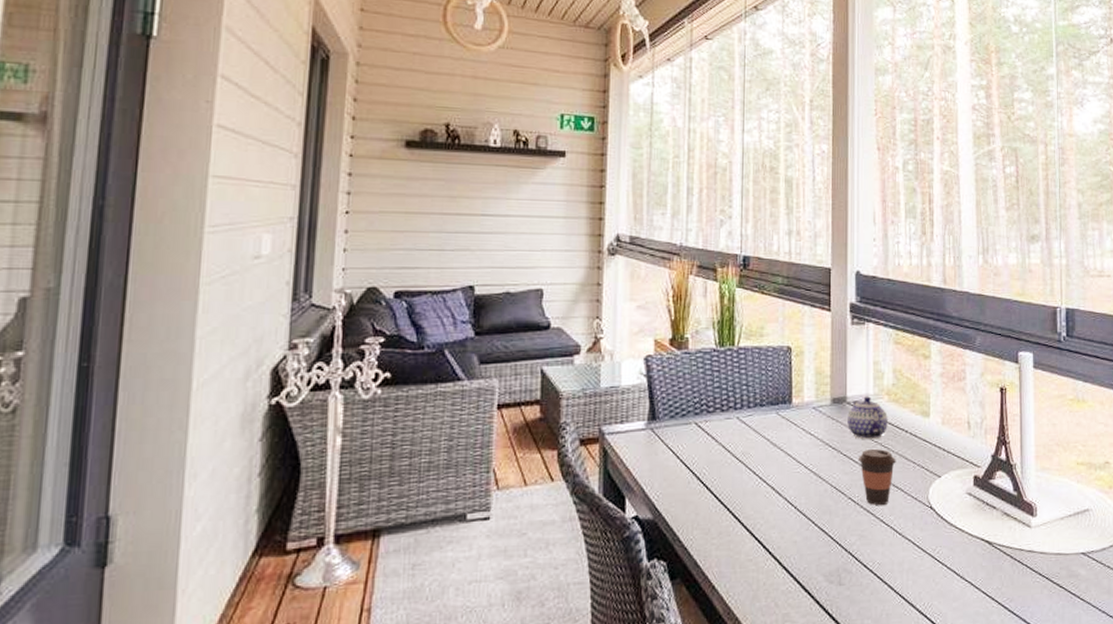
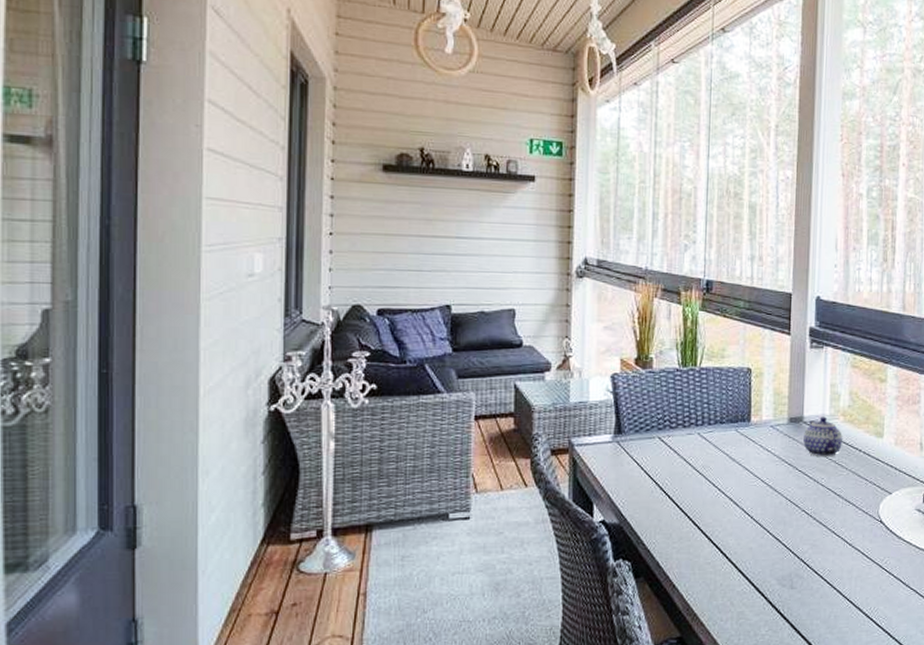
coffee cup: present [858,449,896,505] -> none [812,466,849,518]

